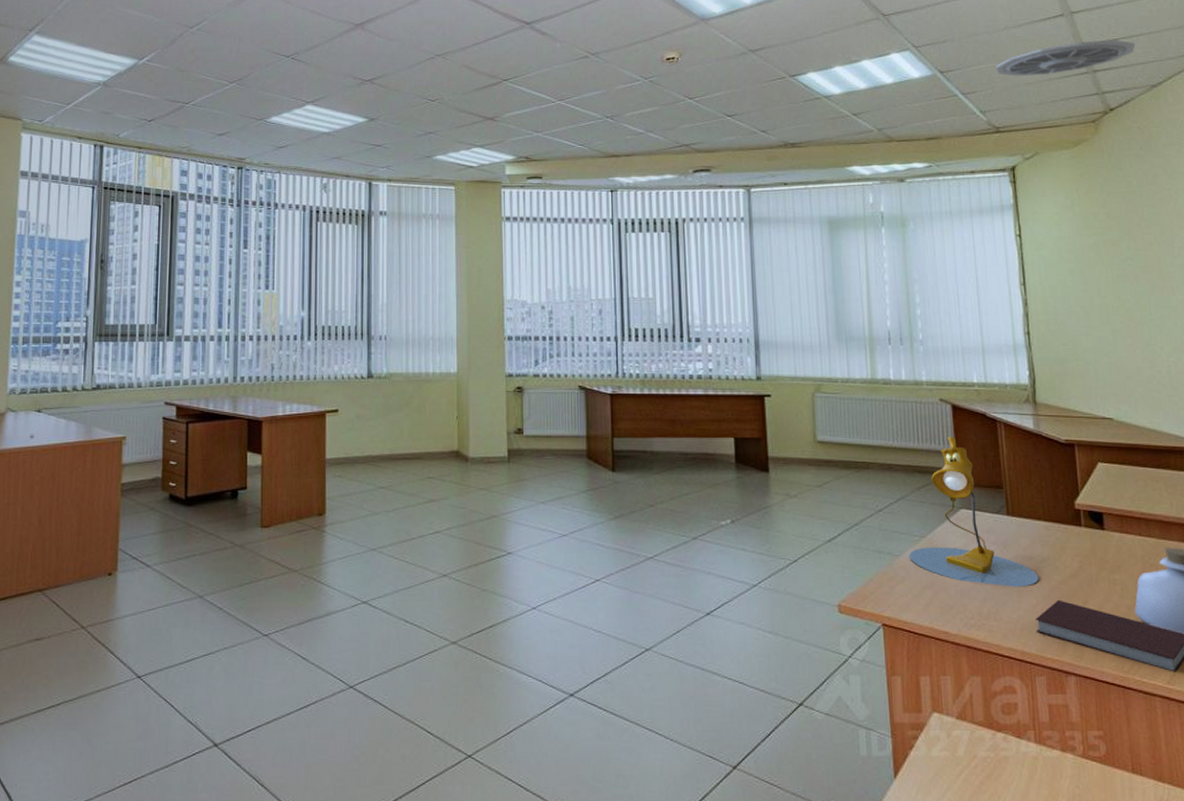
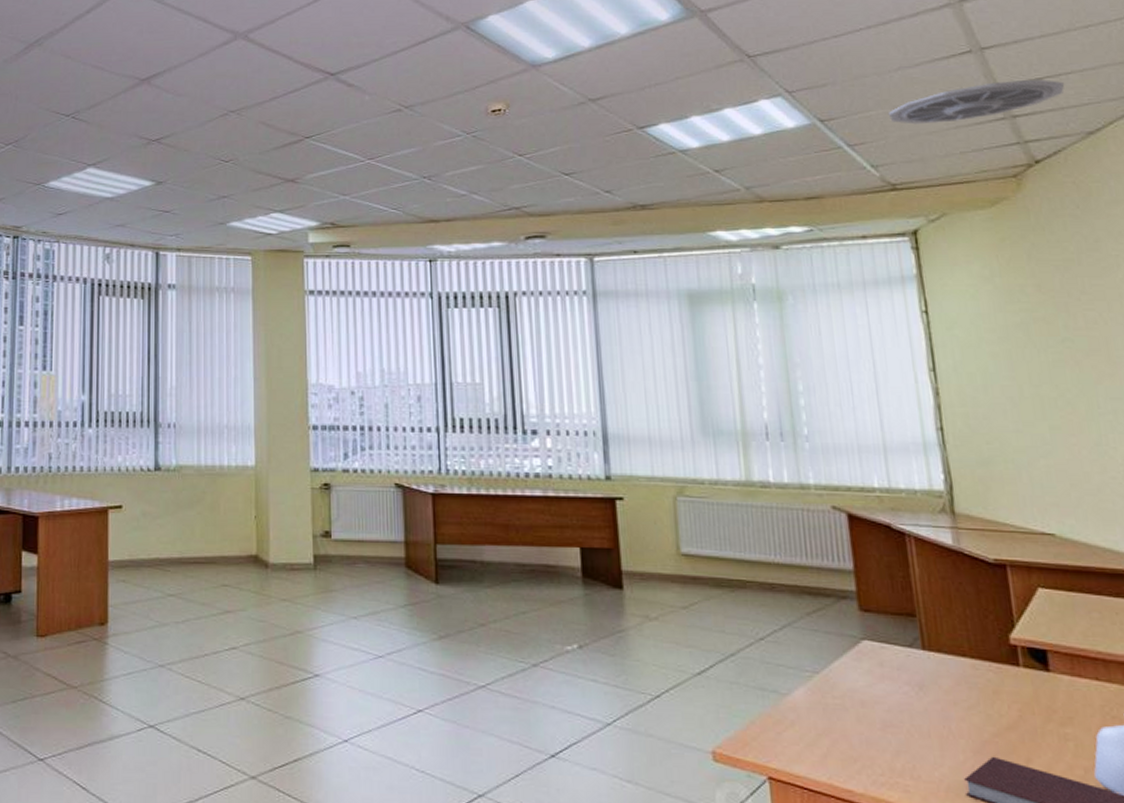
desk lamp: present [909,437,1039,587] -> none [800,552,967,739]

